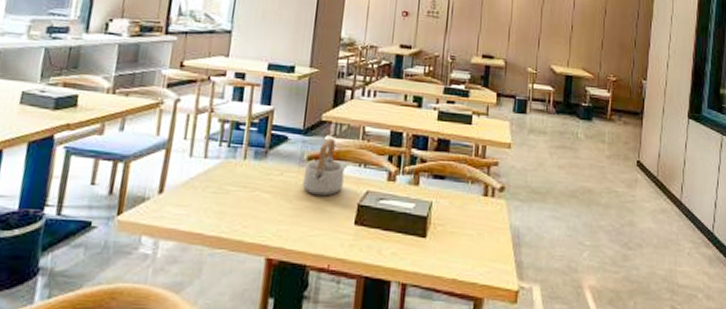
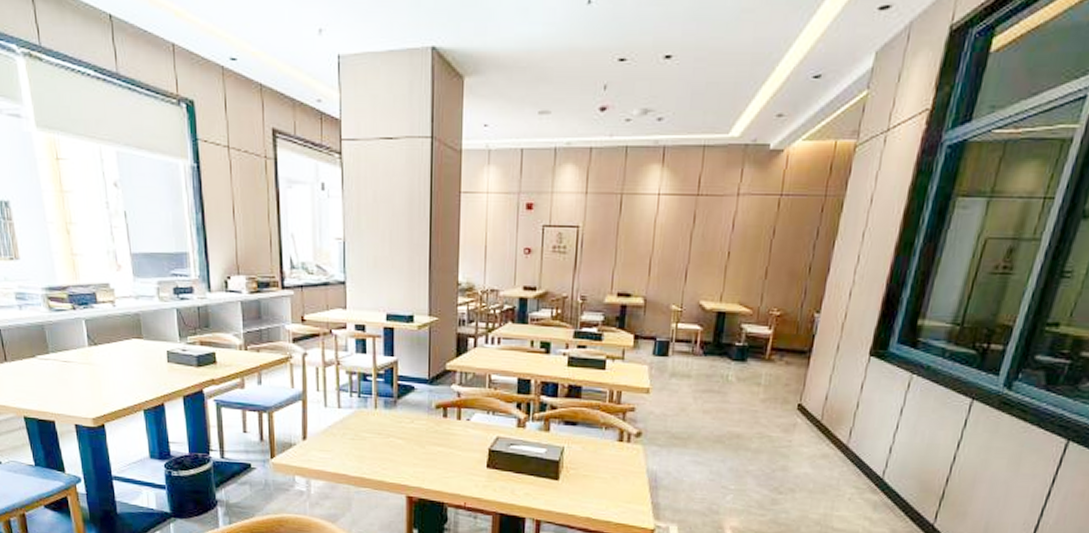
teapot: present [302,138,345,197] -> none [433,387,473,442]

